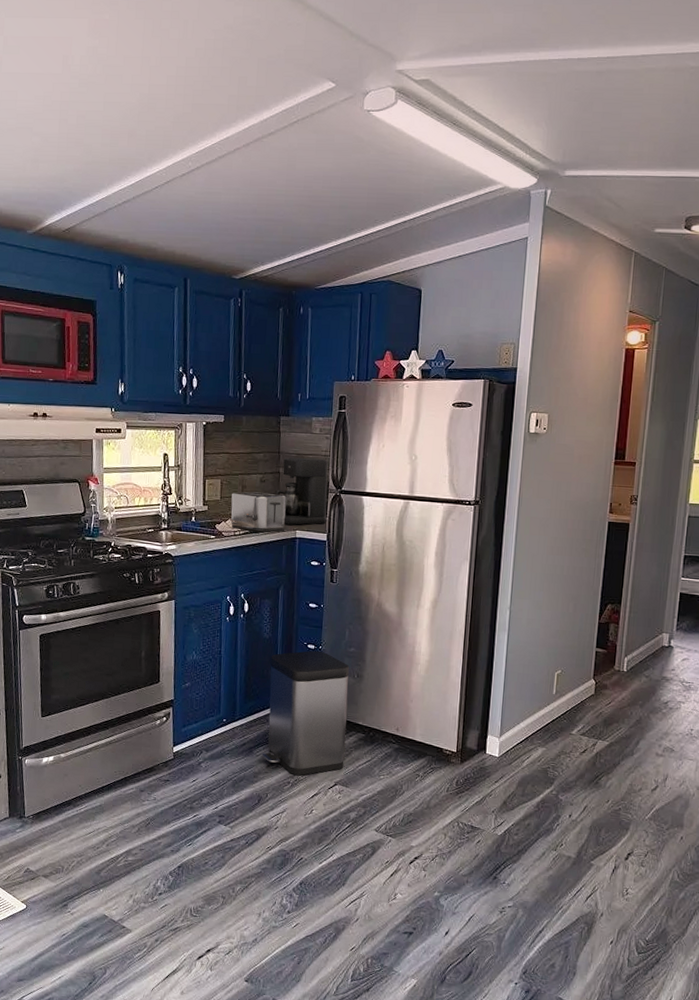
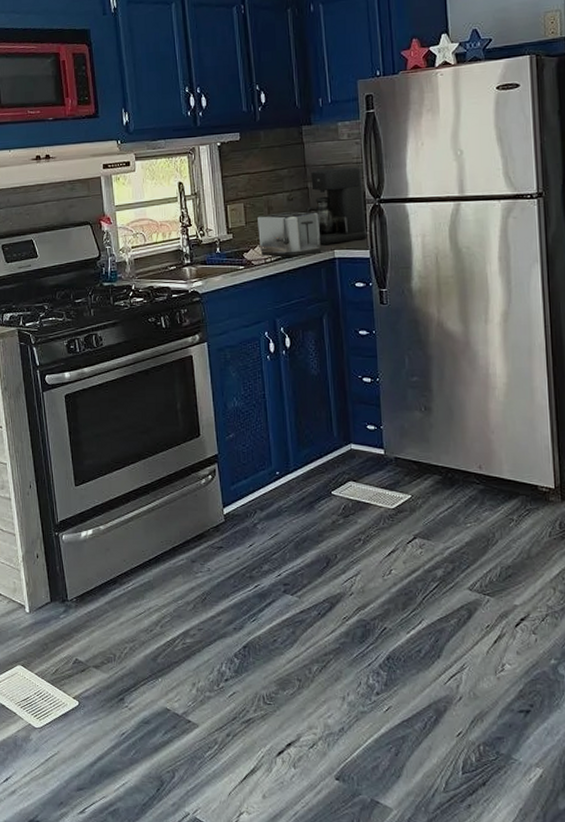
pedal bin: present [262,650,349,776] -> none [322,384,422,531]

